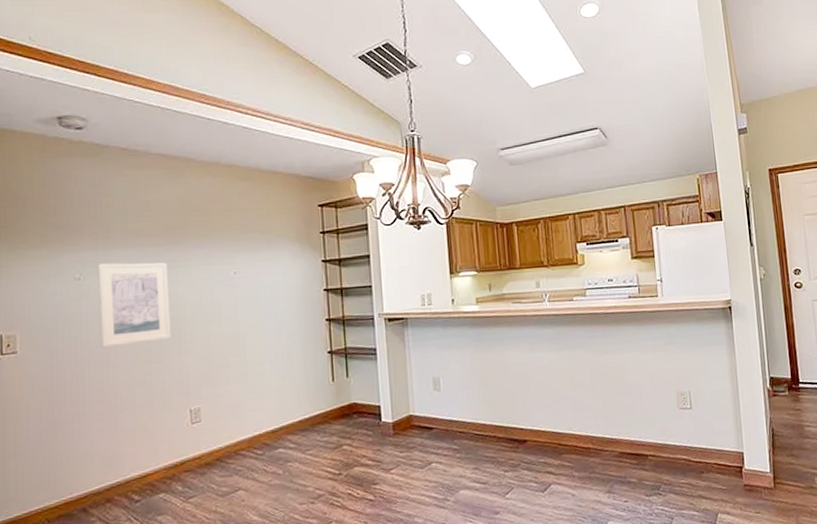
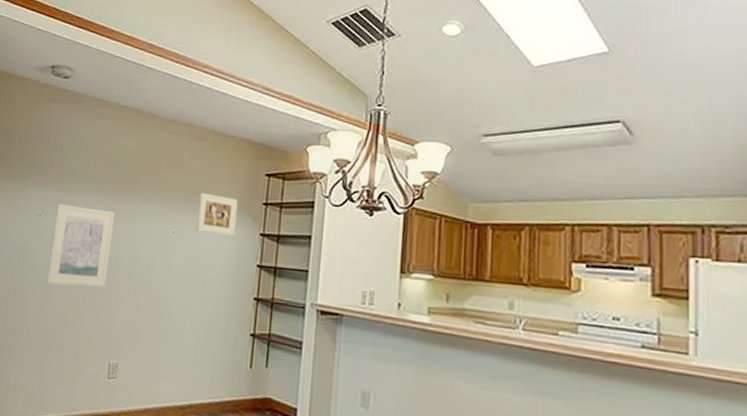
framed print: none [256,230,297,268] -> present [196,192,238,236]

